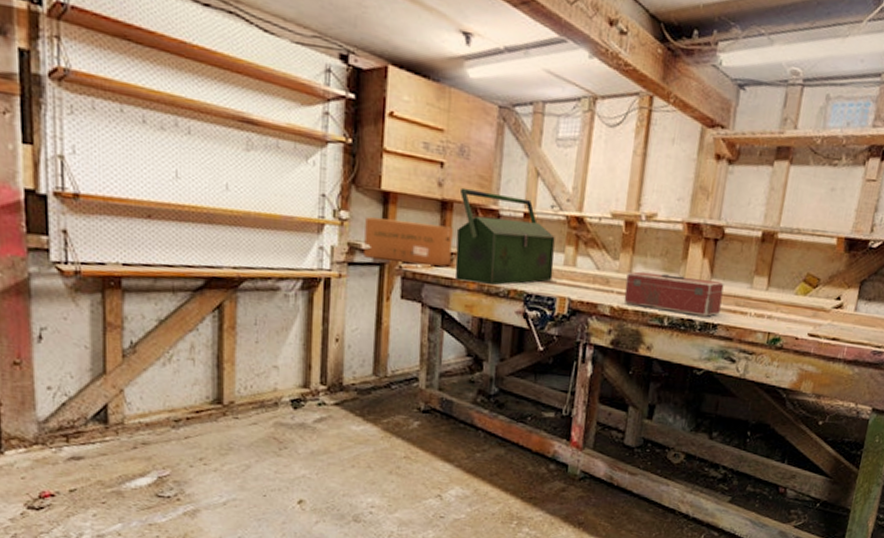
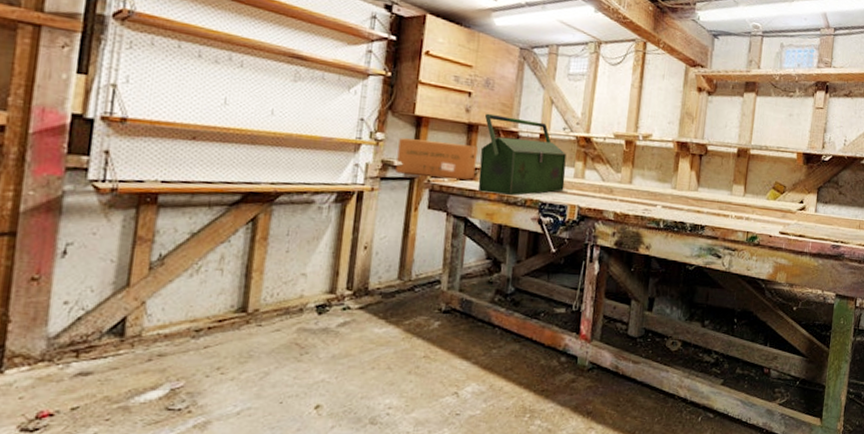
toolbox: present [623,271,724,317] -> none [625,182,709,219]

